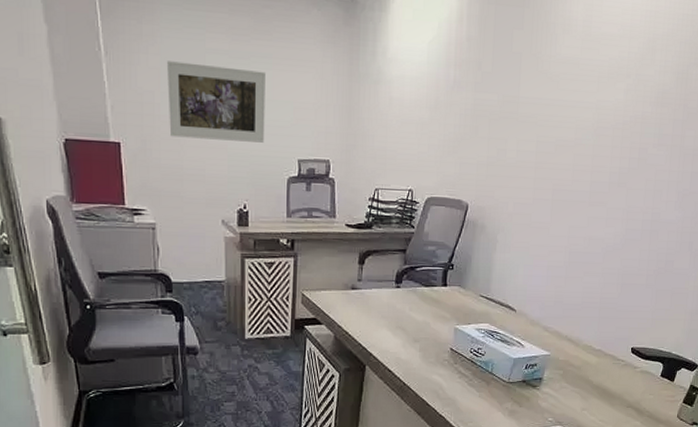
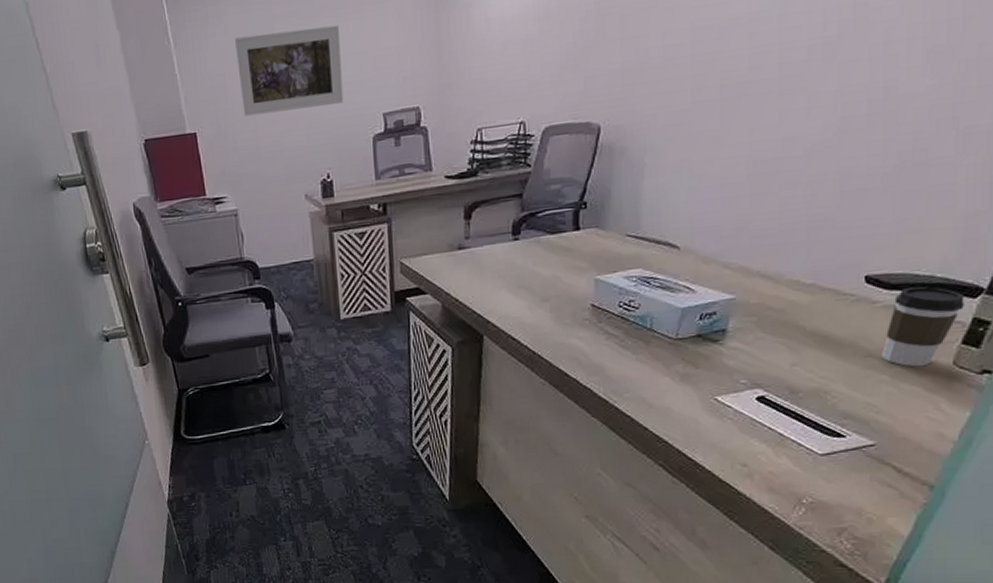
coffee cup: none [637,359,687,417] -> present [882,286,964,367]

